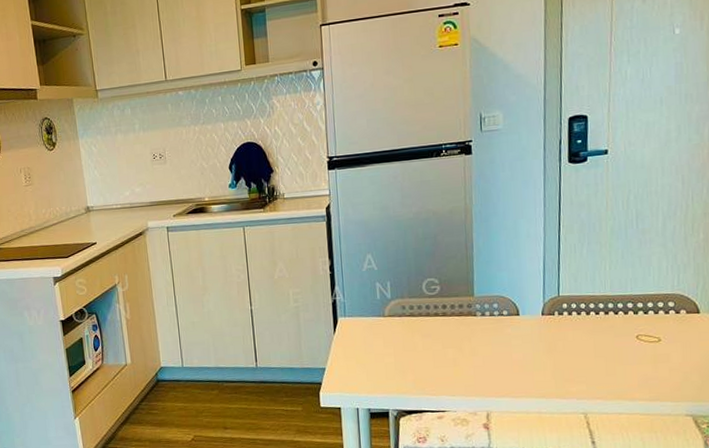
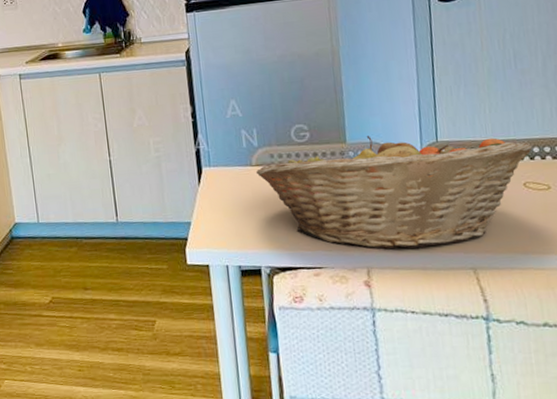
fruit basket: none [388,290,648,395] -> present [255,136,533,249]

